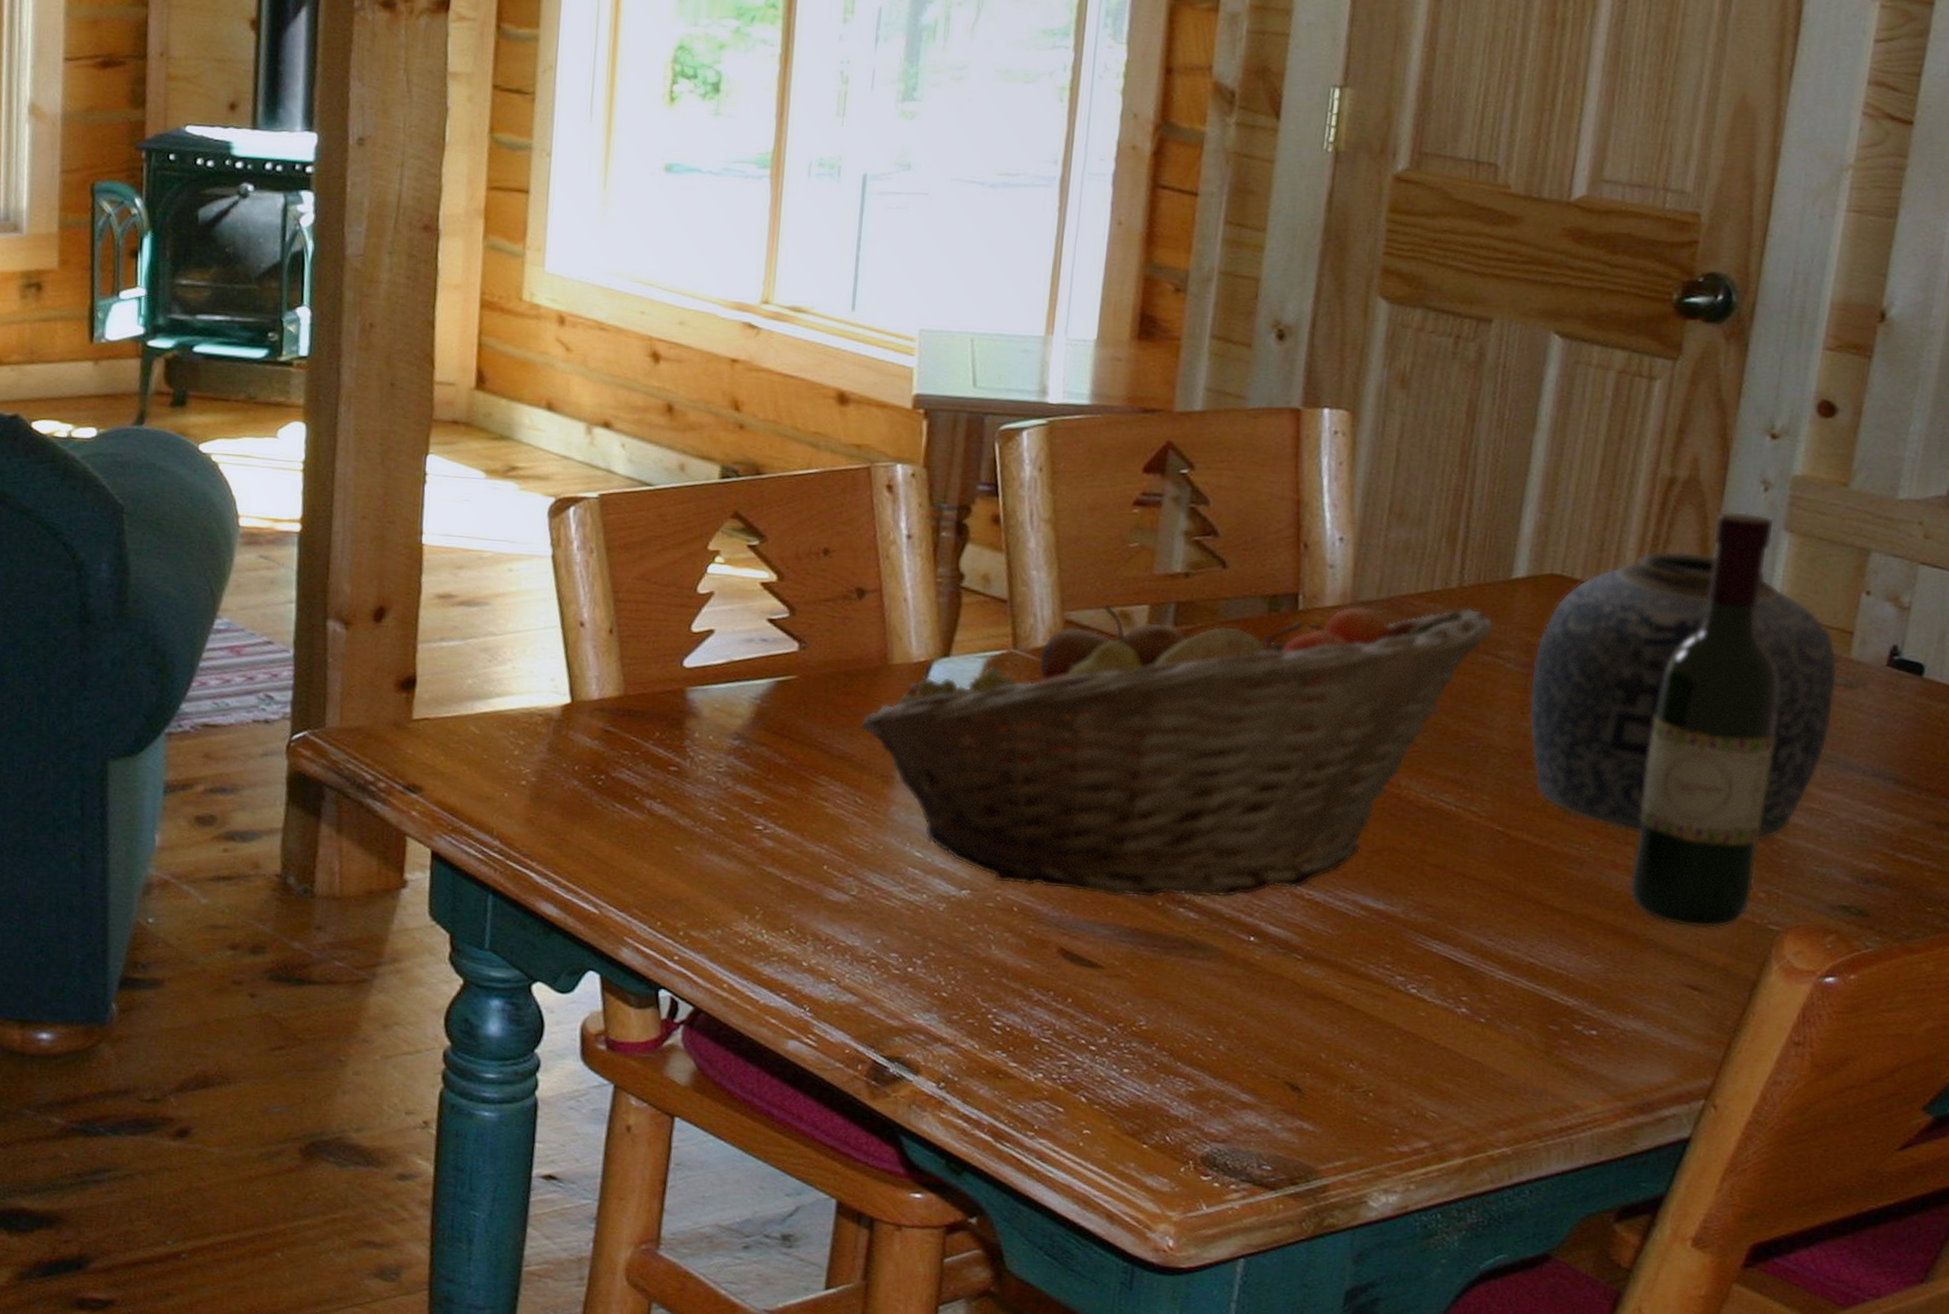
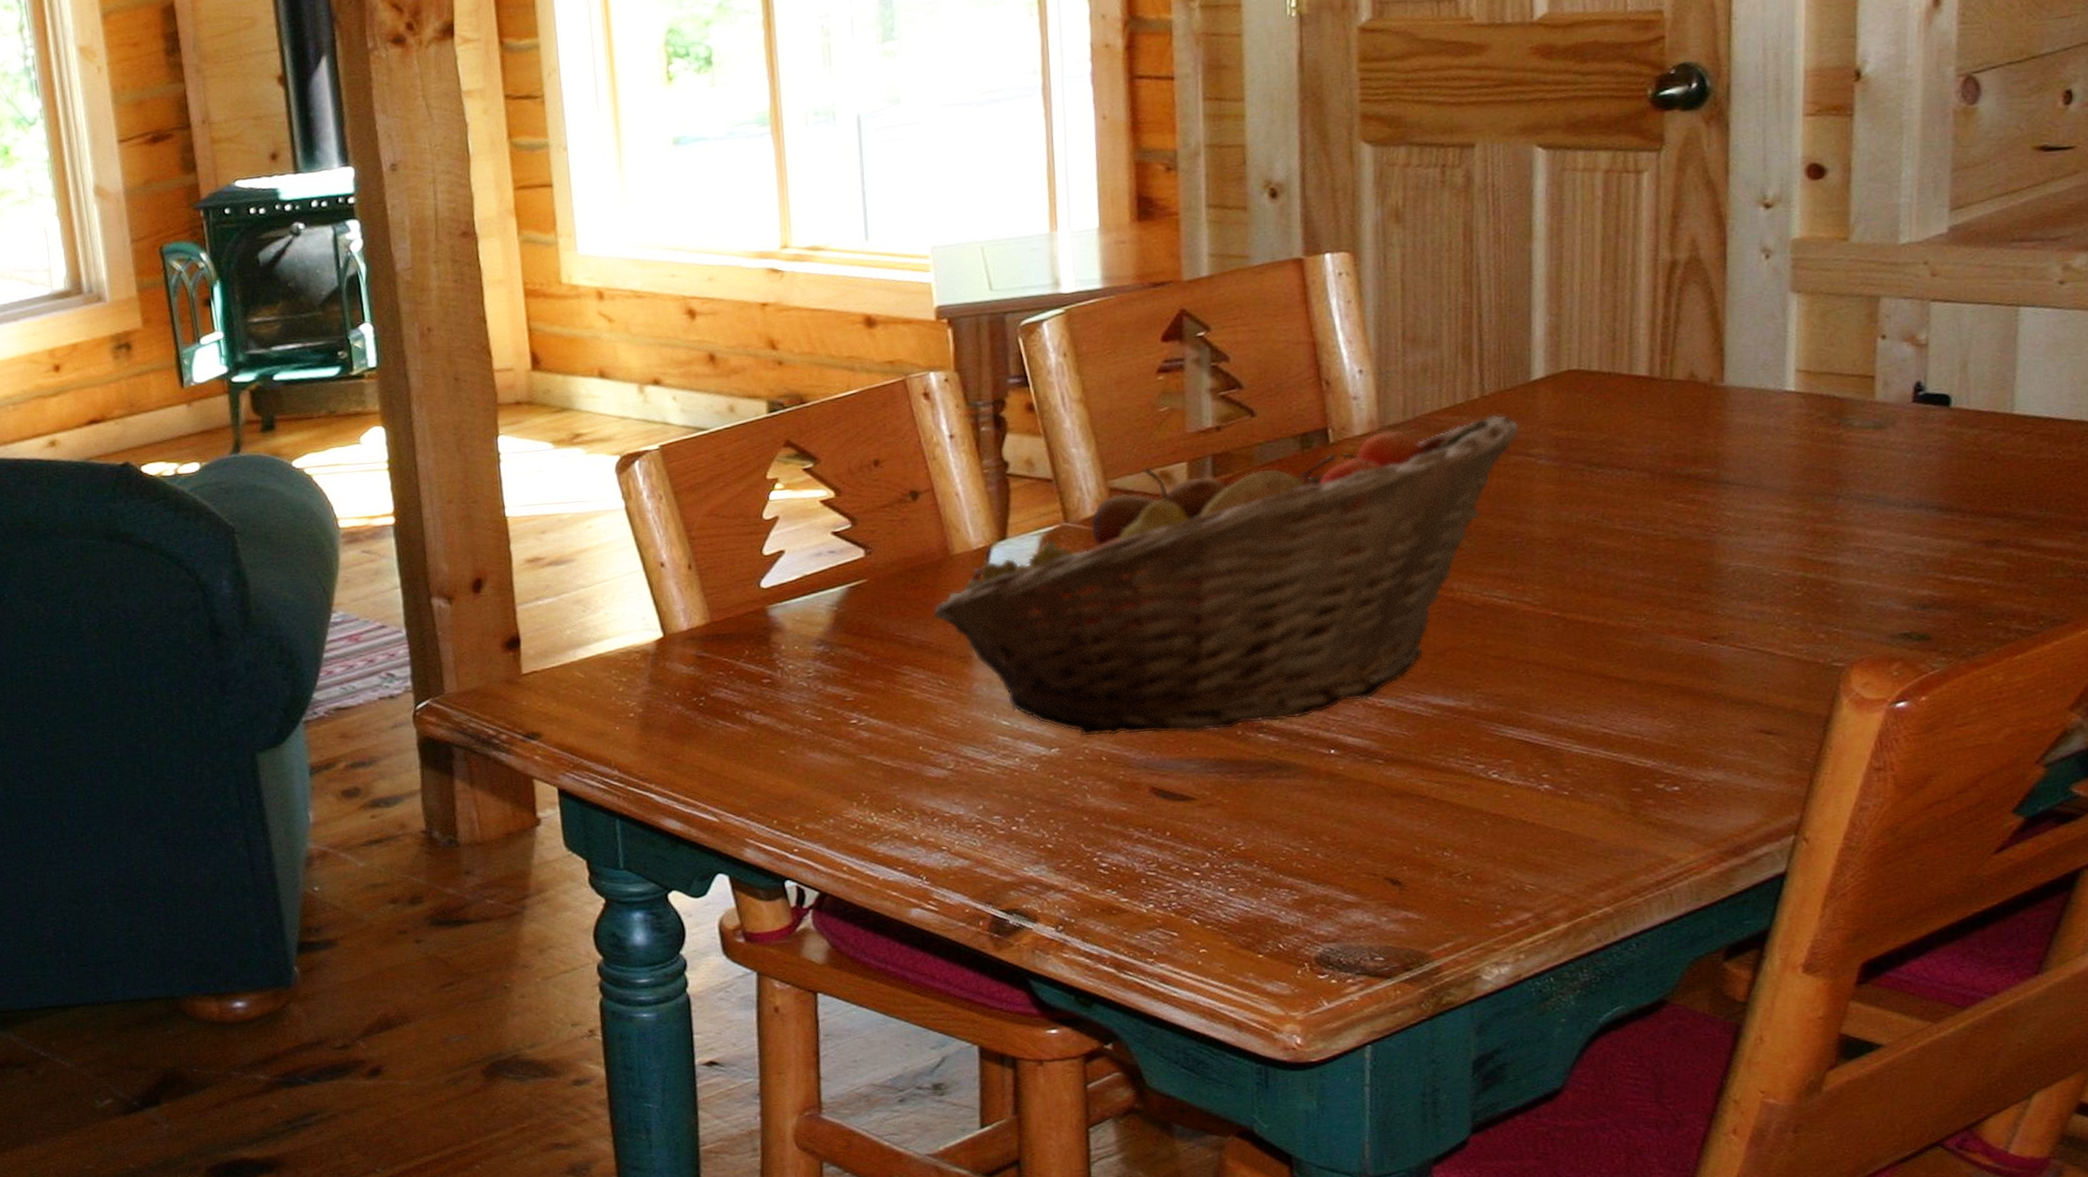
vase: present [1528,550,1838,841] -> none [1563,326,1866,598]
wine bottle: present [1629,511,1780,929] -> none [1689,280,1813,677]

